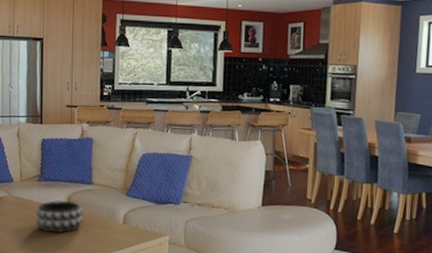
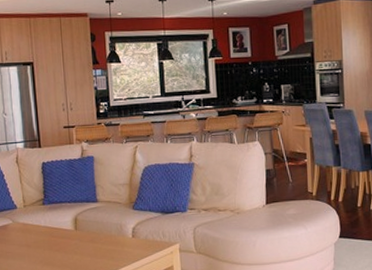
decorative bowl: present [35,200,83,234] -> none [42,221,92,255]

